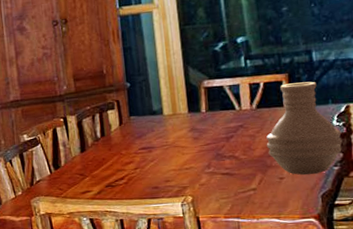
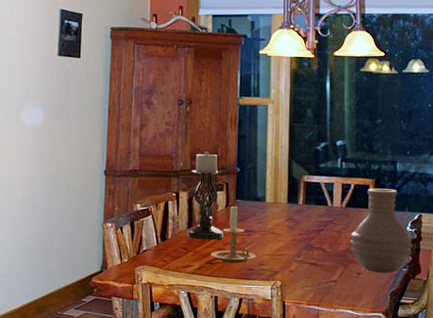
candle holder: none [76,70,122,164] -> present [186,151,224,240]
candle holder: none [109,121,161,184] -> present [210,204,257,264]

